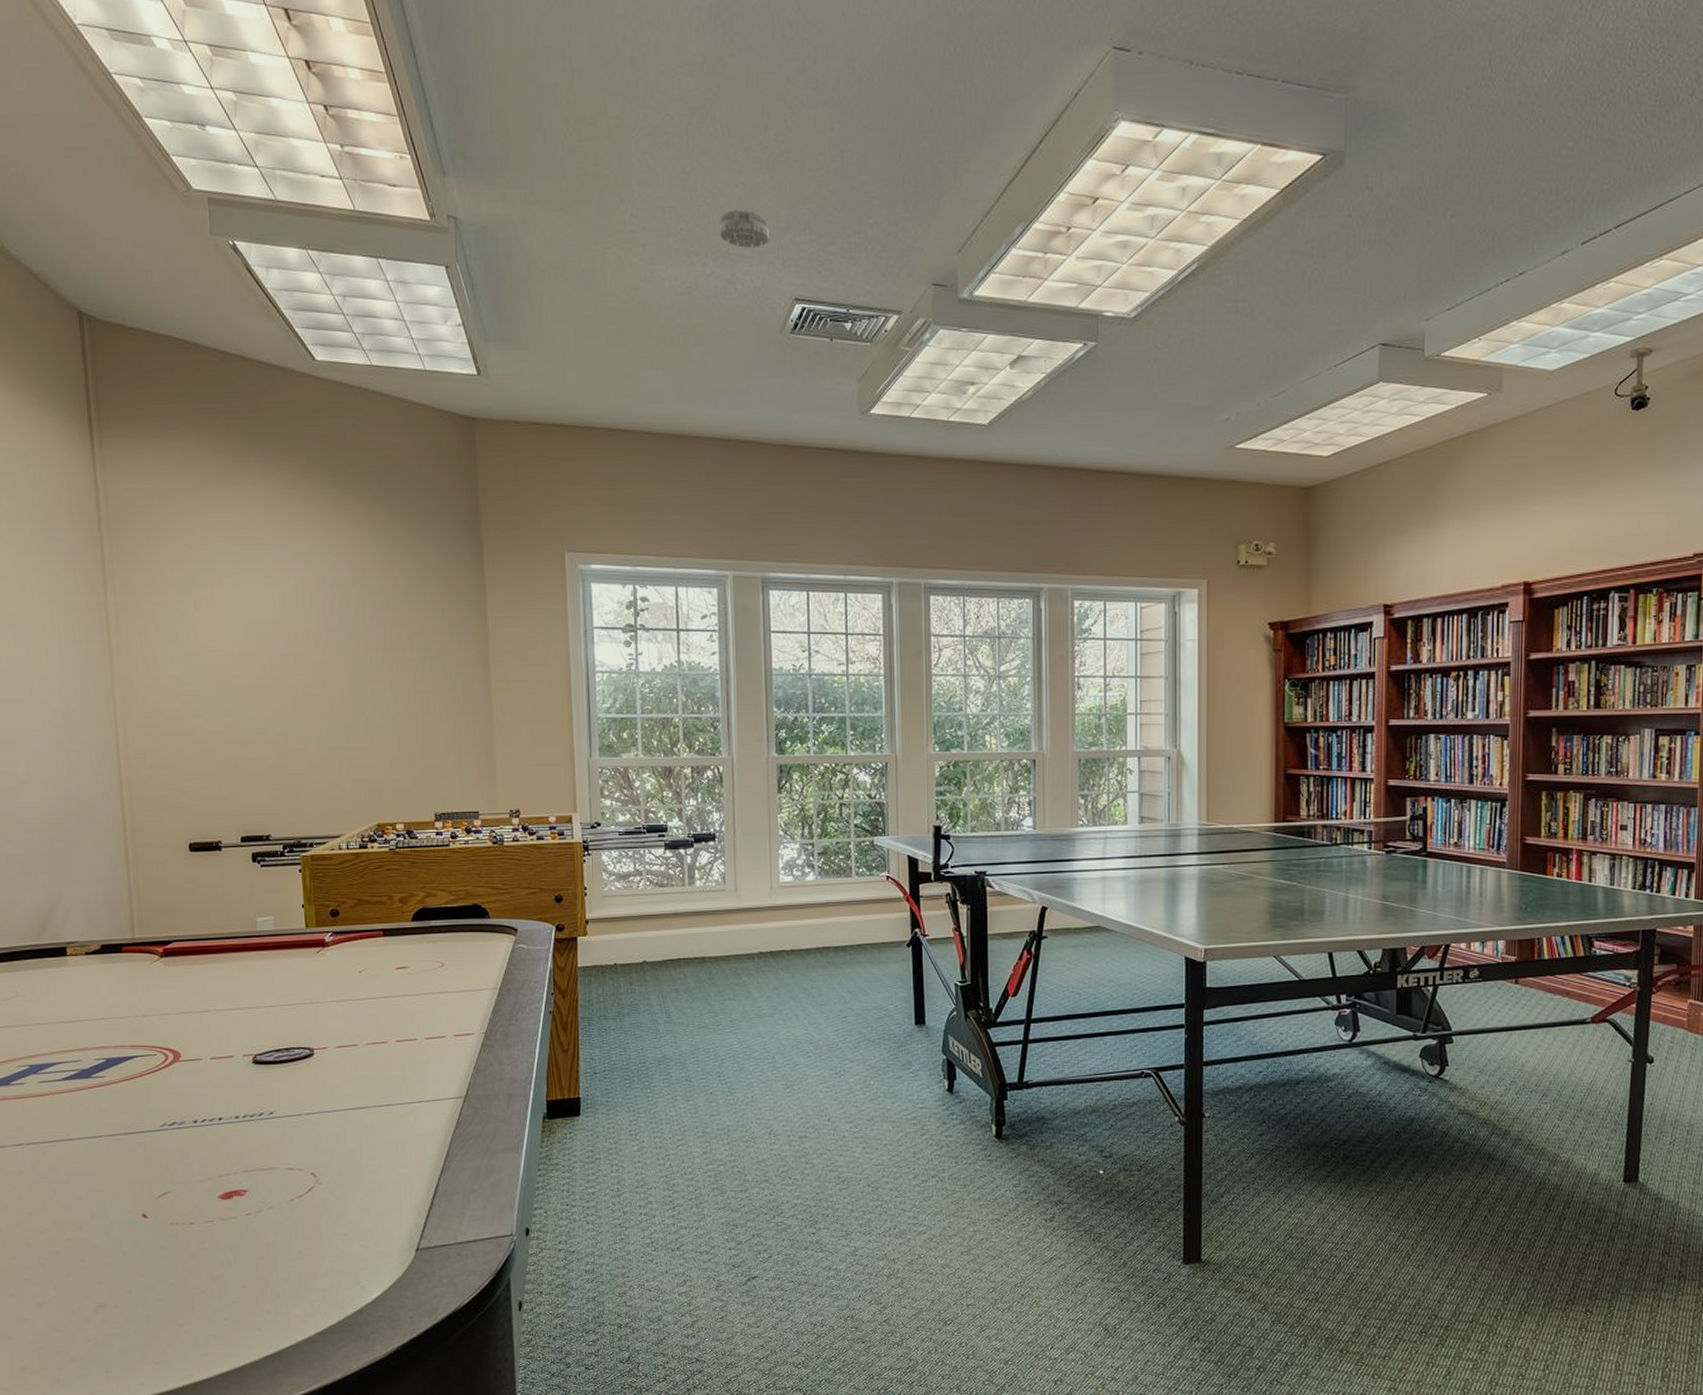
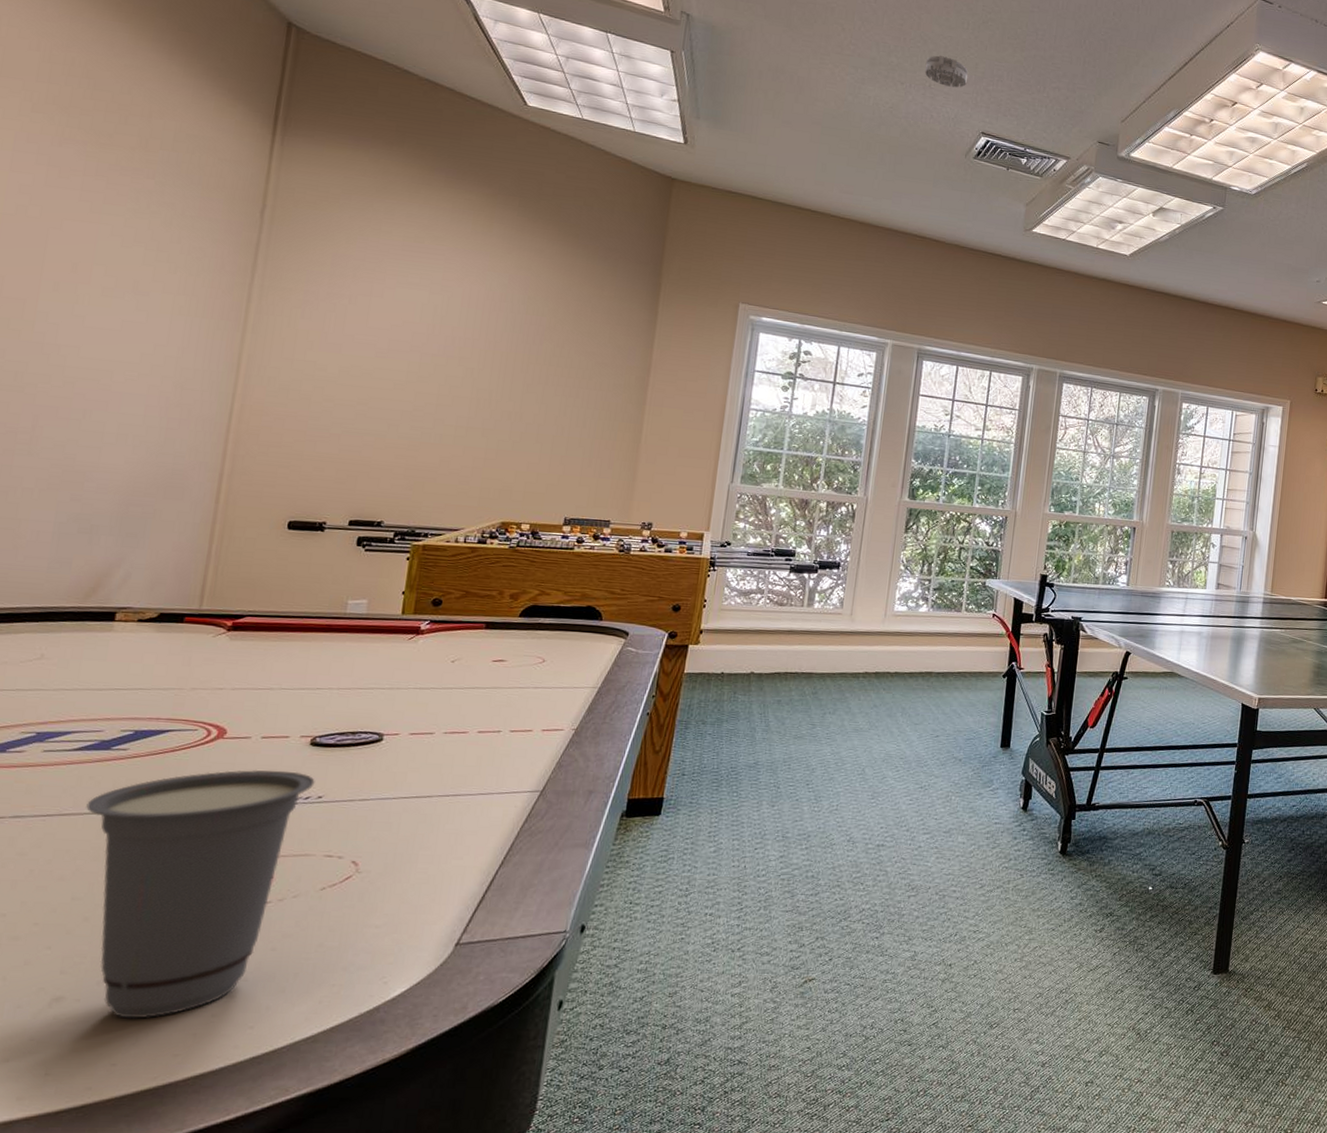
cup: none [83,1089,264,1323] -> present [86,769,315,1019]

